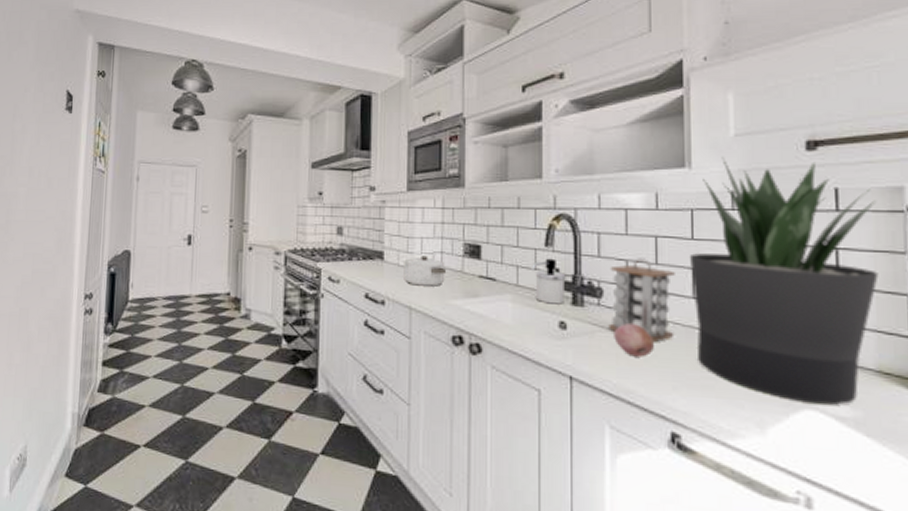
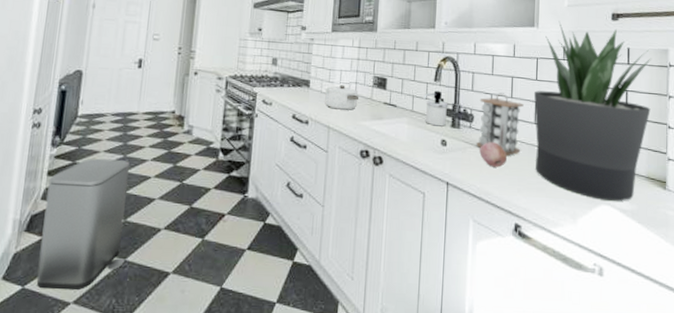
pedal bin: none [98,346,186,492] -> present [36,158,130,290]

